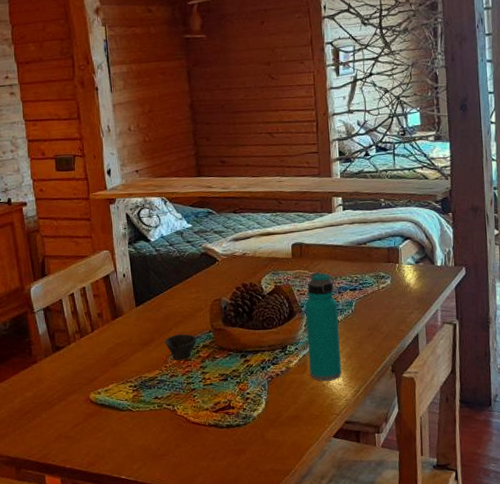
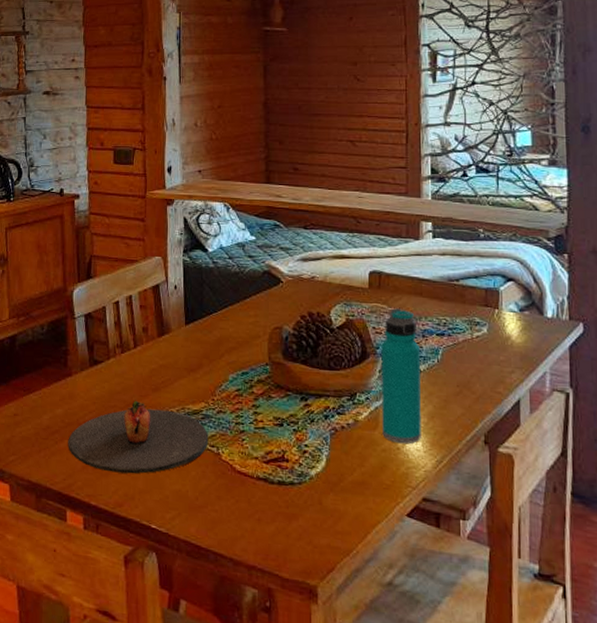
plate: none [40,376,165,439] -> present [68,400,209,474]
cup: present [164,334,197,361] -> none [213,363,251,396]

